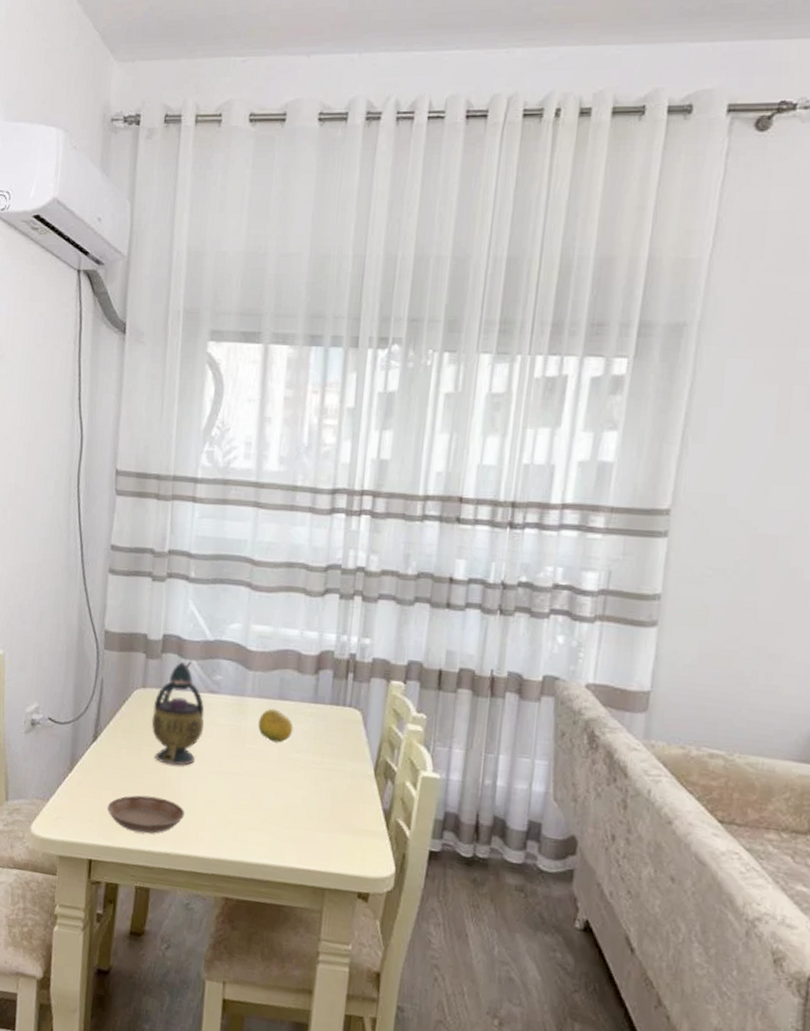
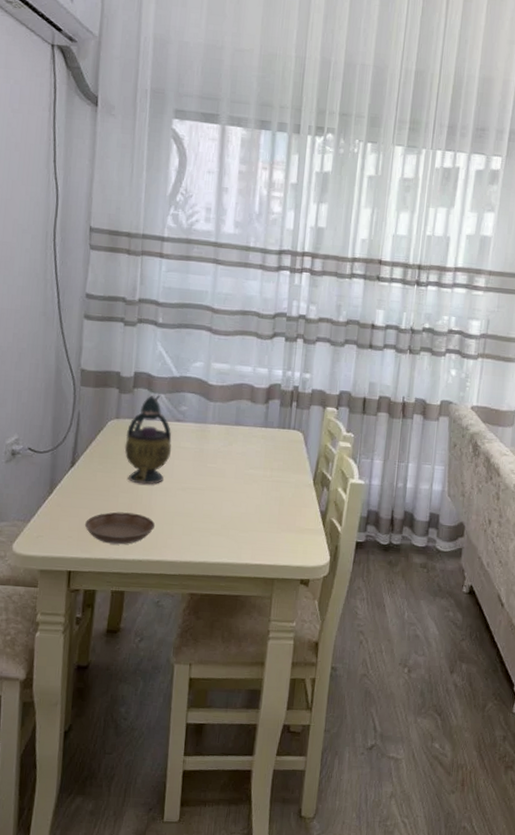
fruit: present [258,708,294,743] -> none [218,433,248,462]

